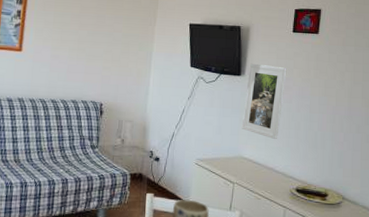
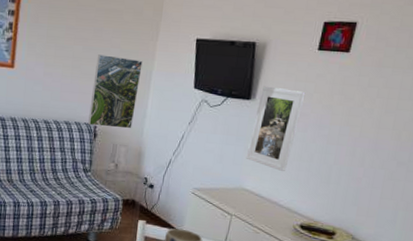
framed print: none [94,38,143,105] -> present [88,54,143,129]

